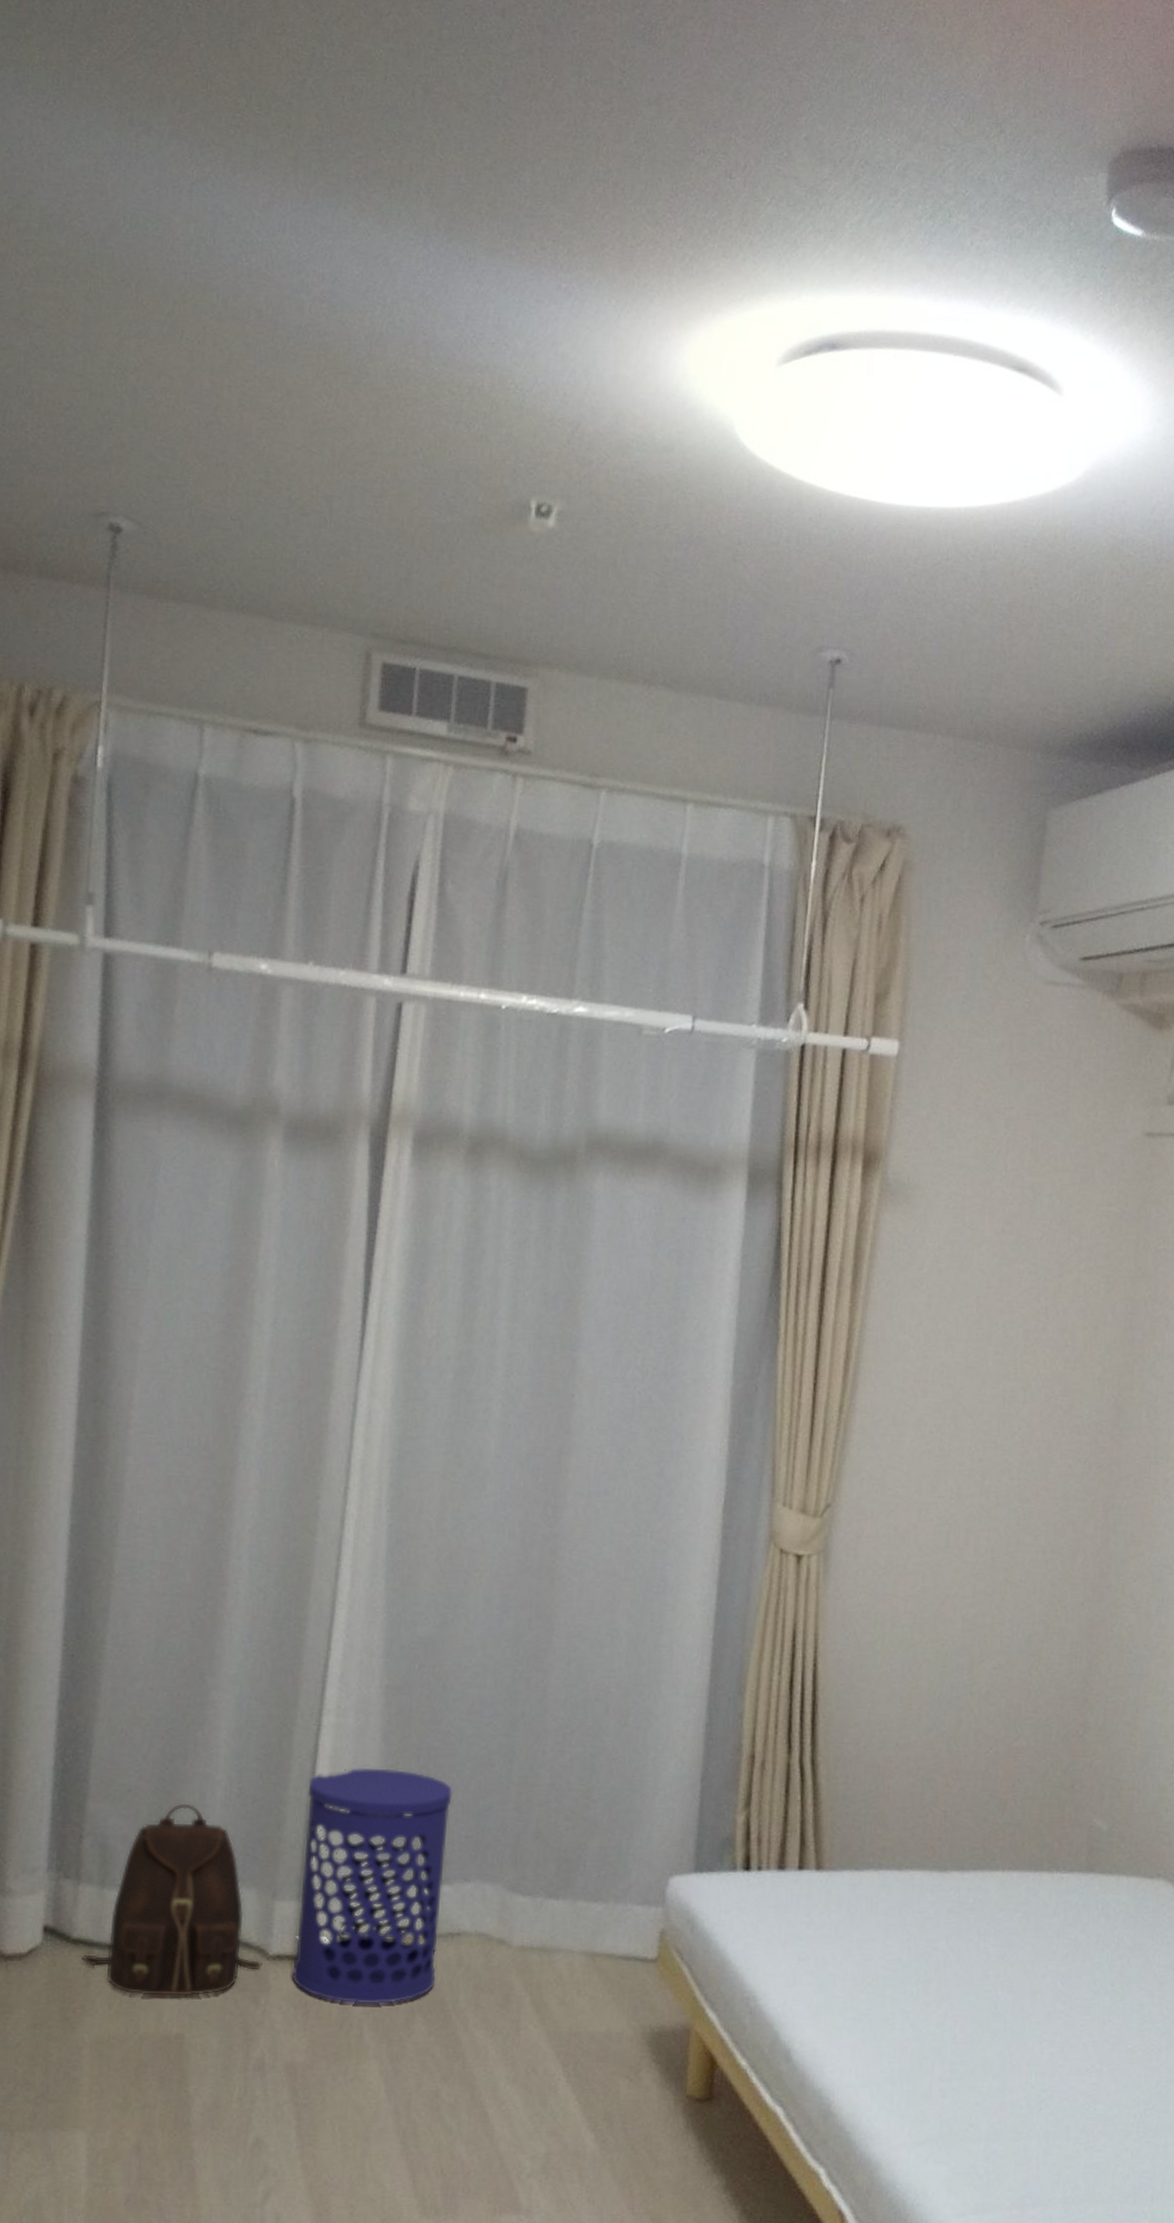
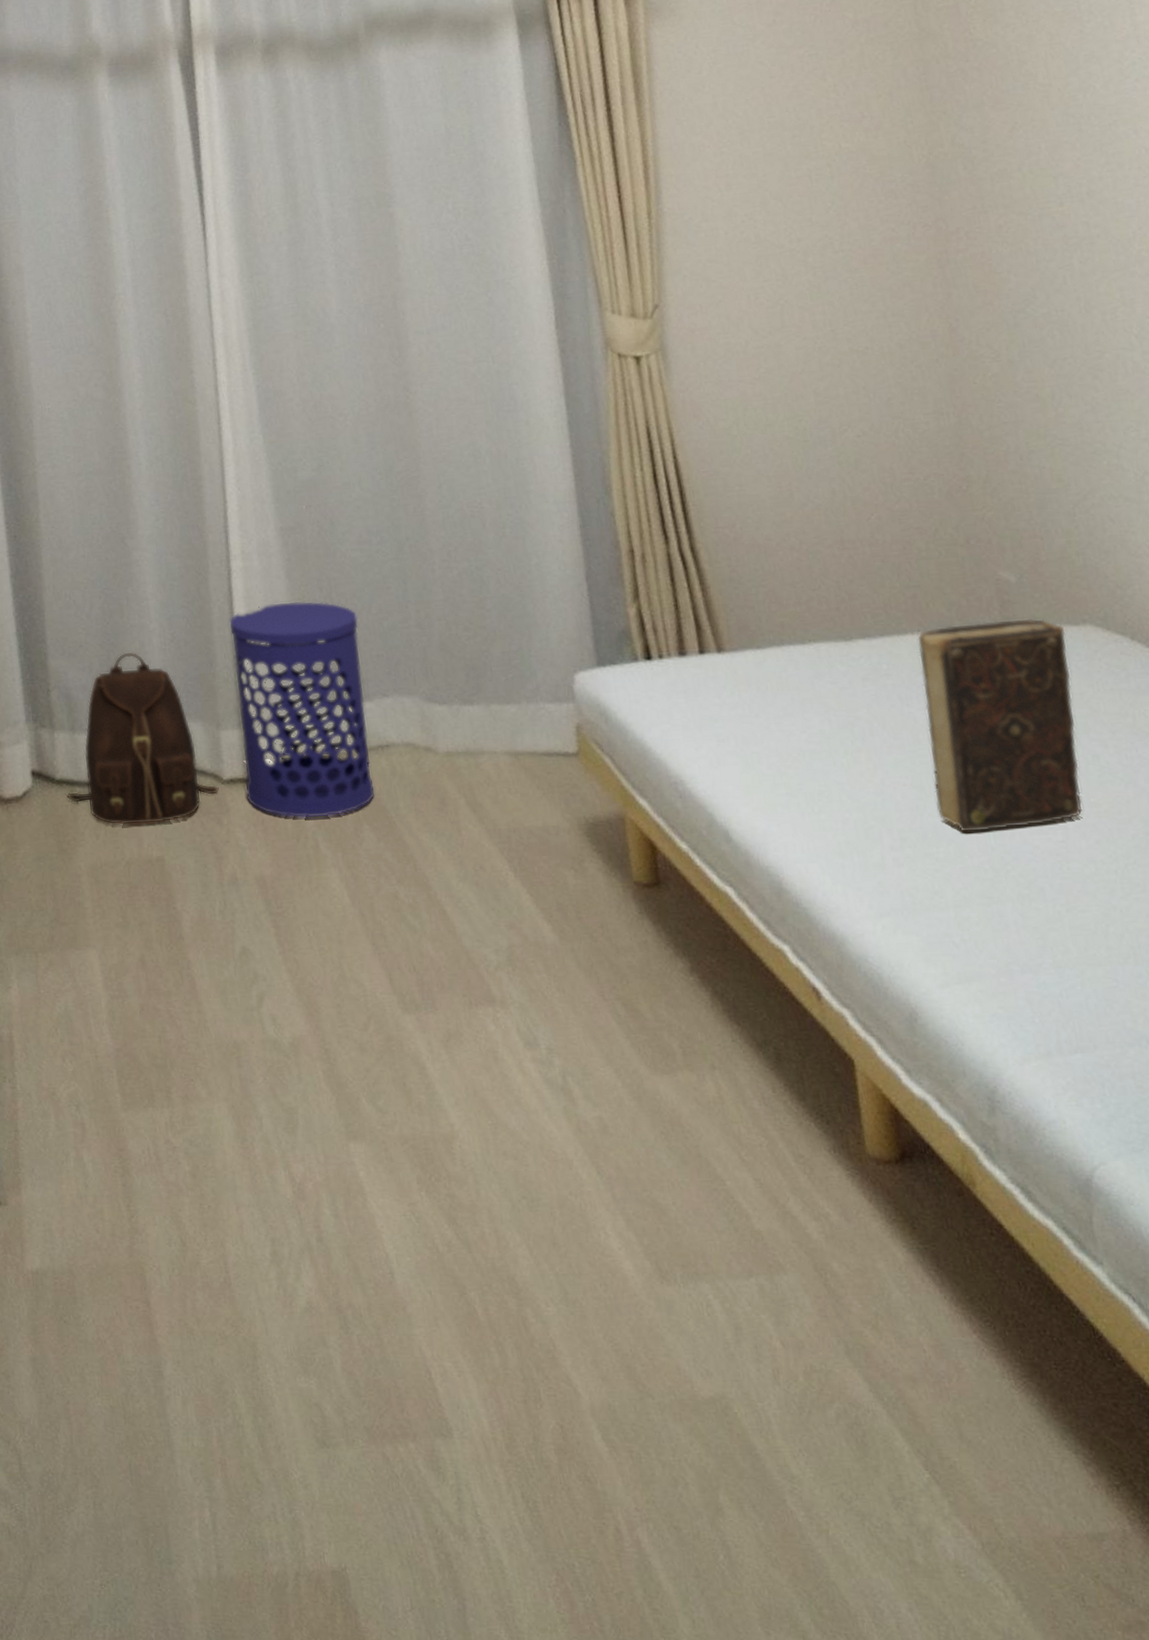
book: none [990,1866,1140,2069] -> present [917,618,1083,832]

